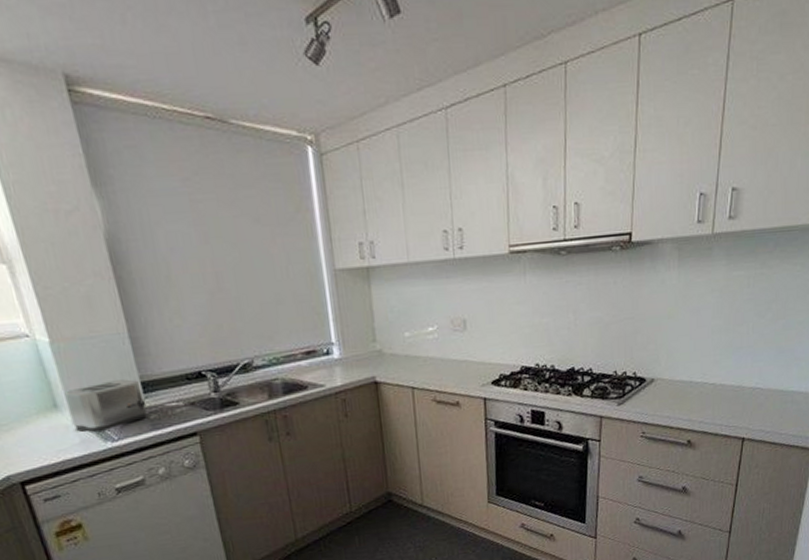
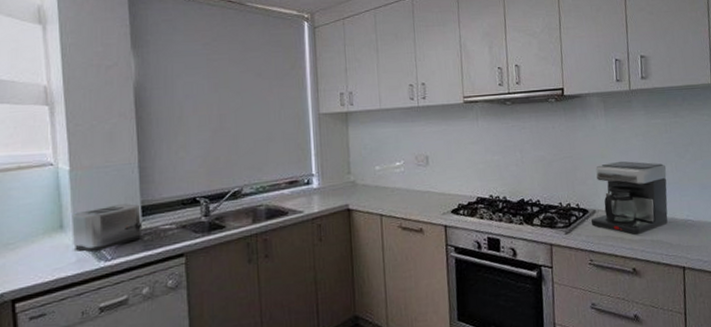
coffee maker: none [647,321,742,406] -> present [590,161,668,236]

